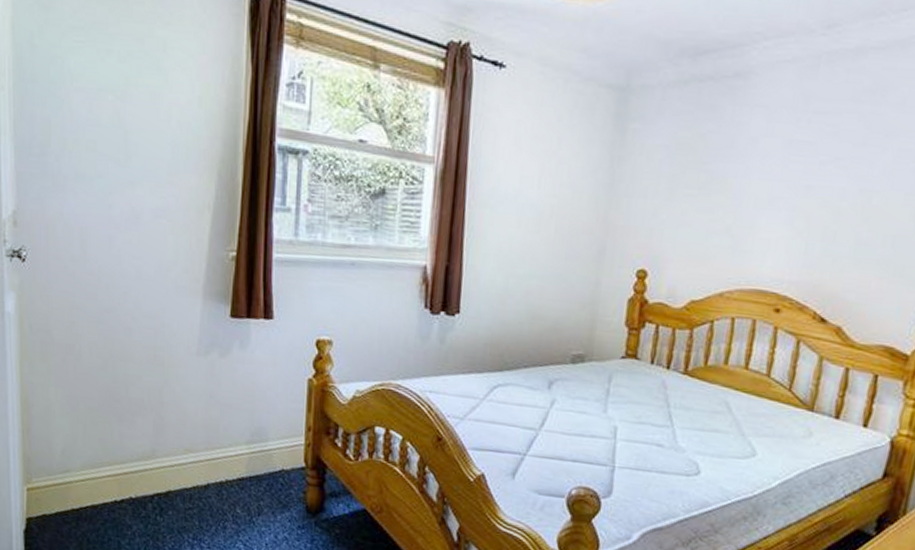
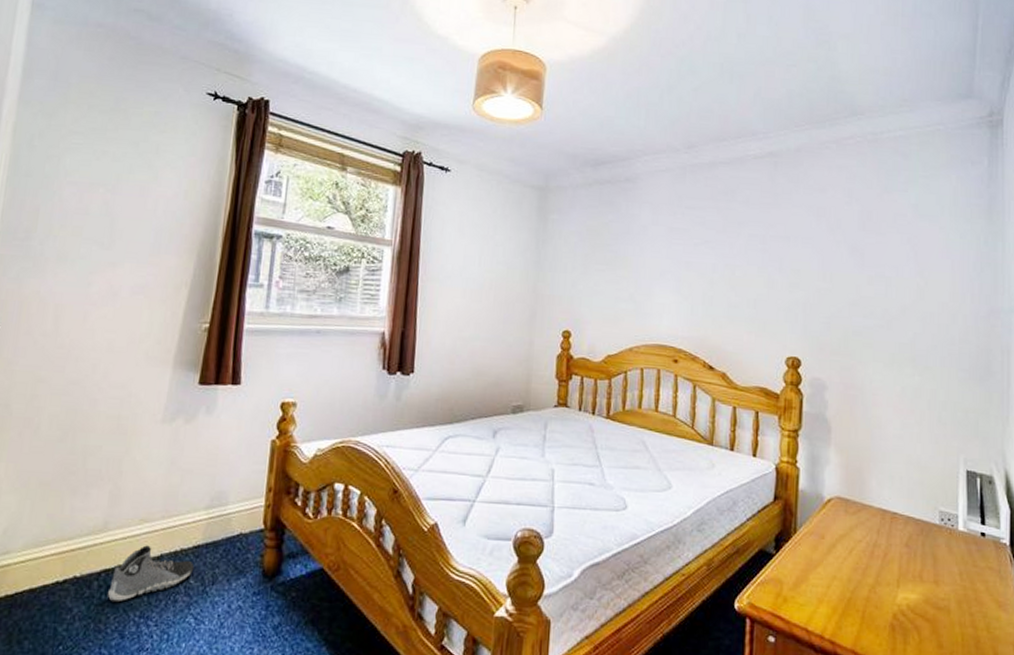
sneaker: none [161,474,240,524] -> present [107,545,195,603]

